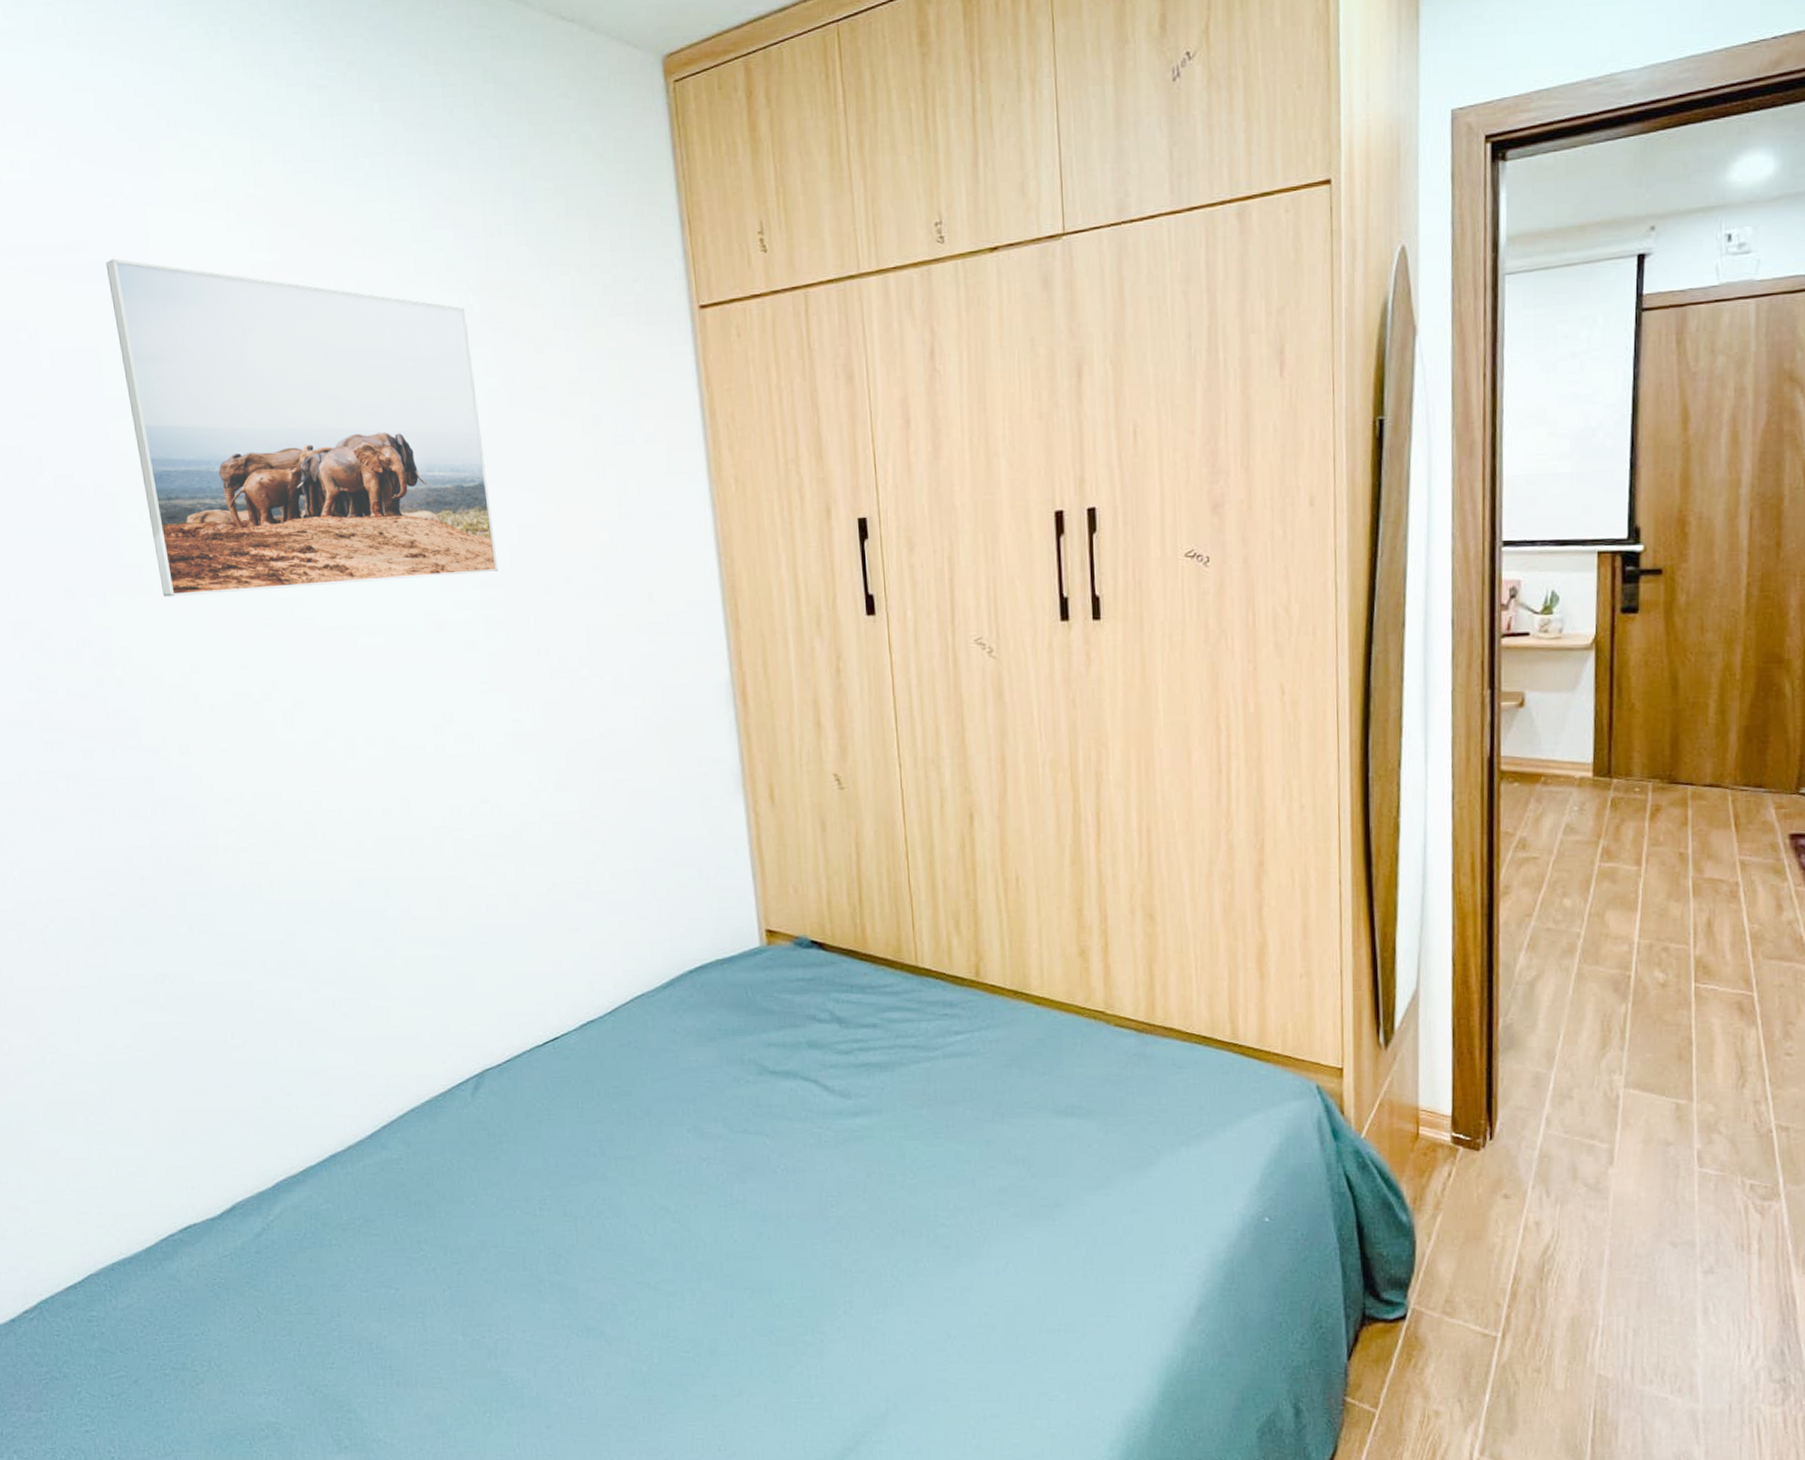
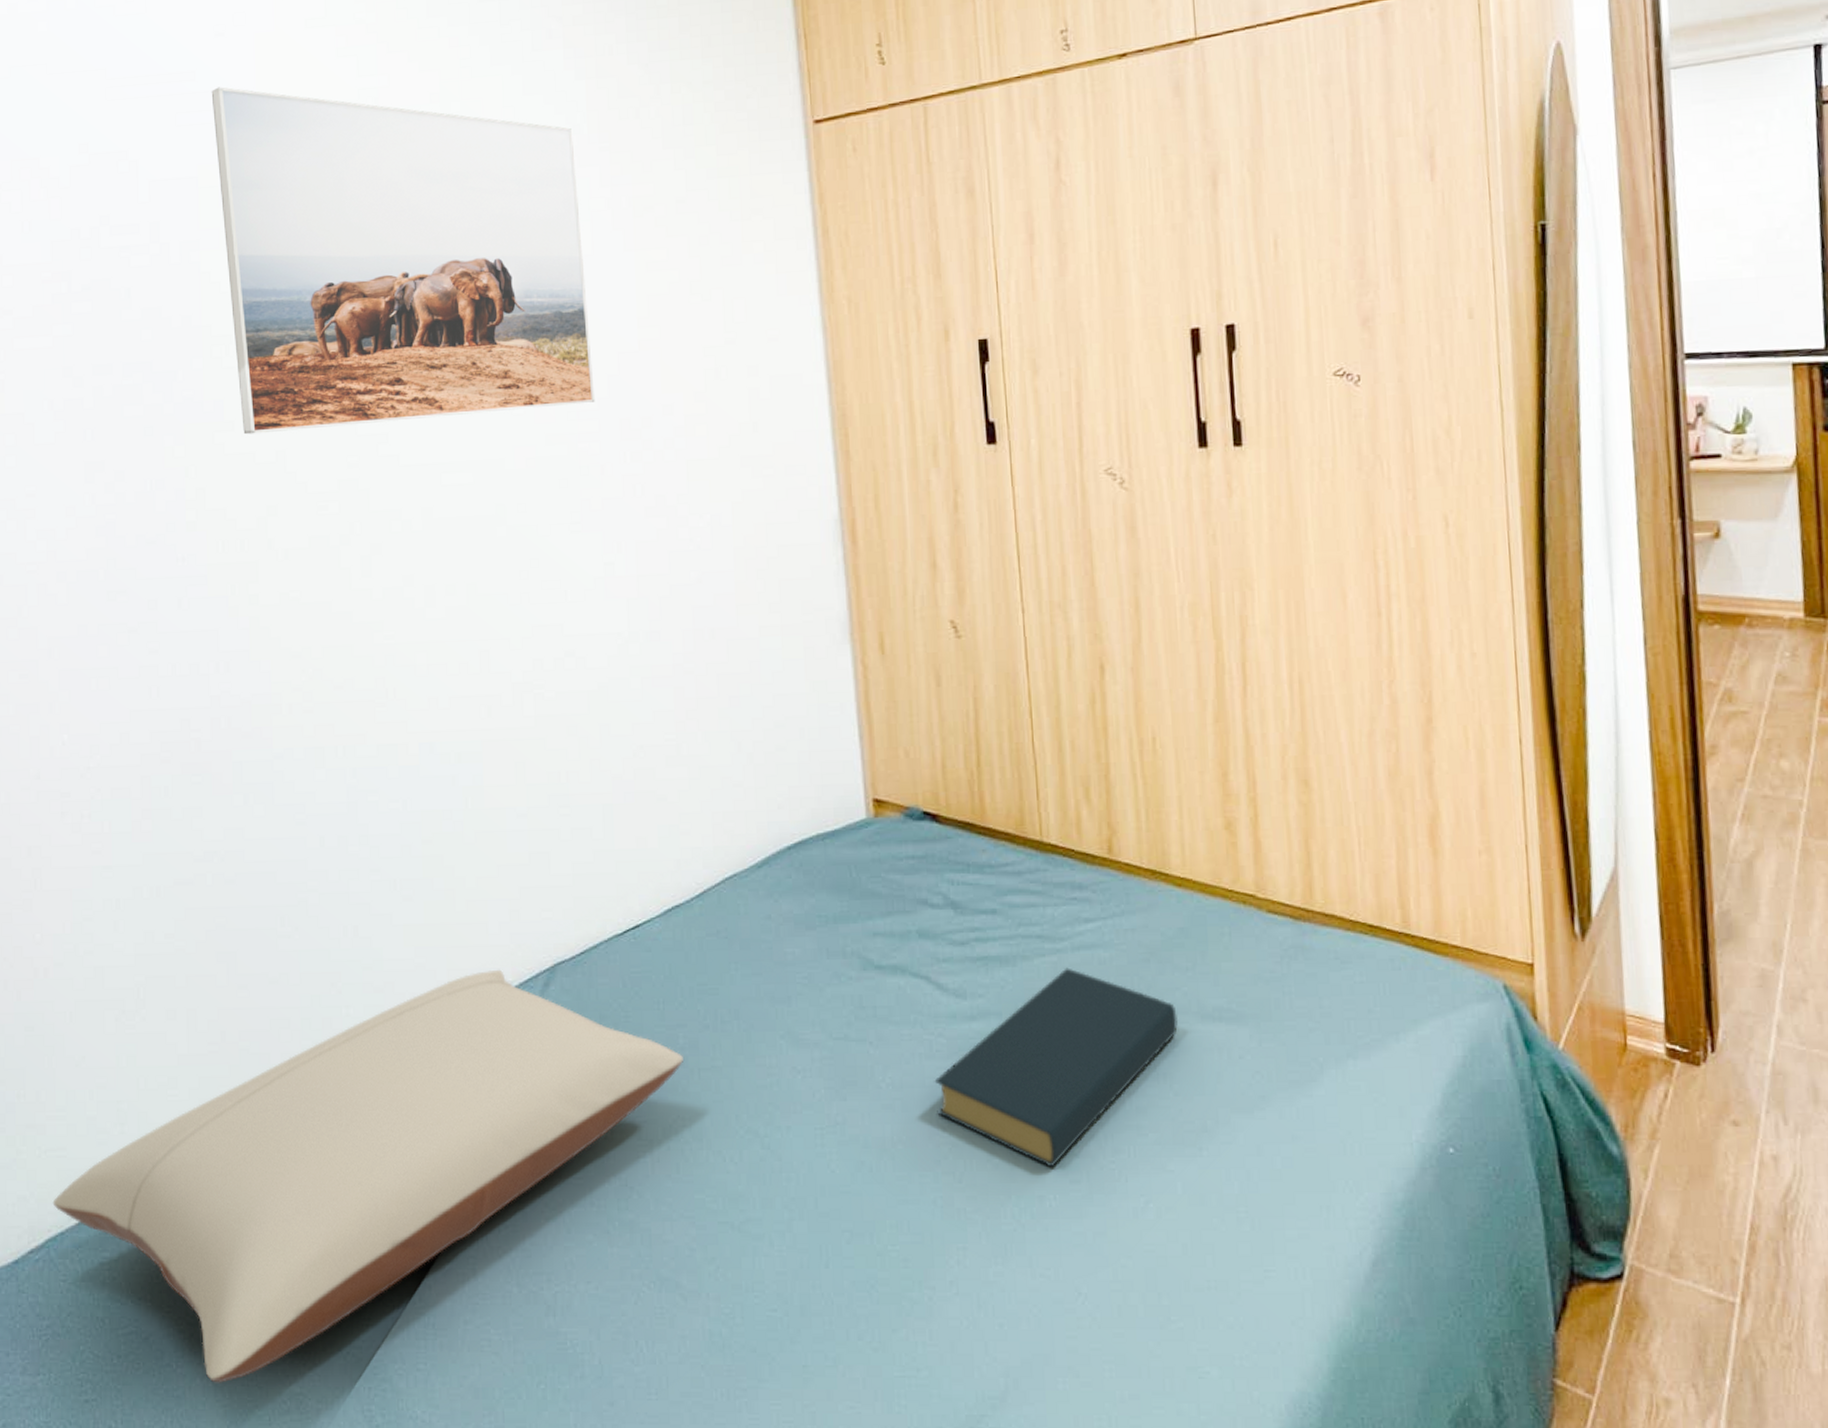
pillow: none [41,1075,601,1416] -> present [52,969,683,1383]
hardback book: none [823,1072,1035,1236] -> present [934,967,1178,1168]

